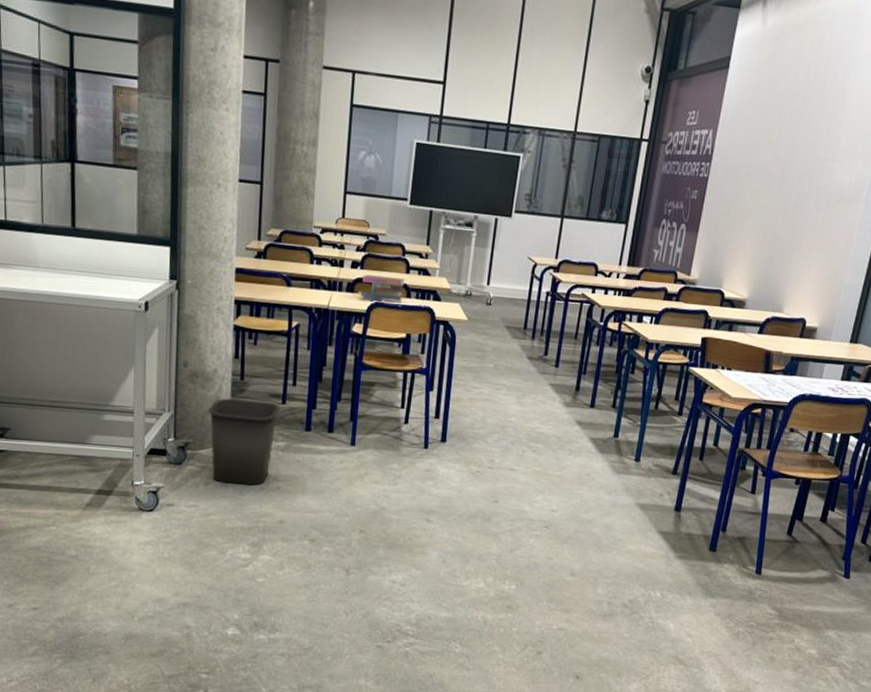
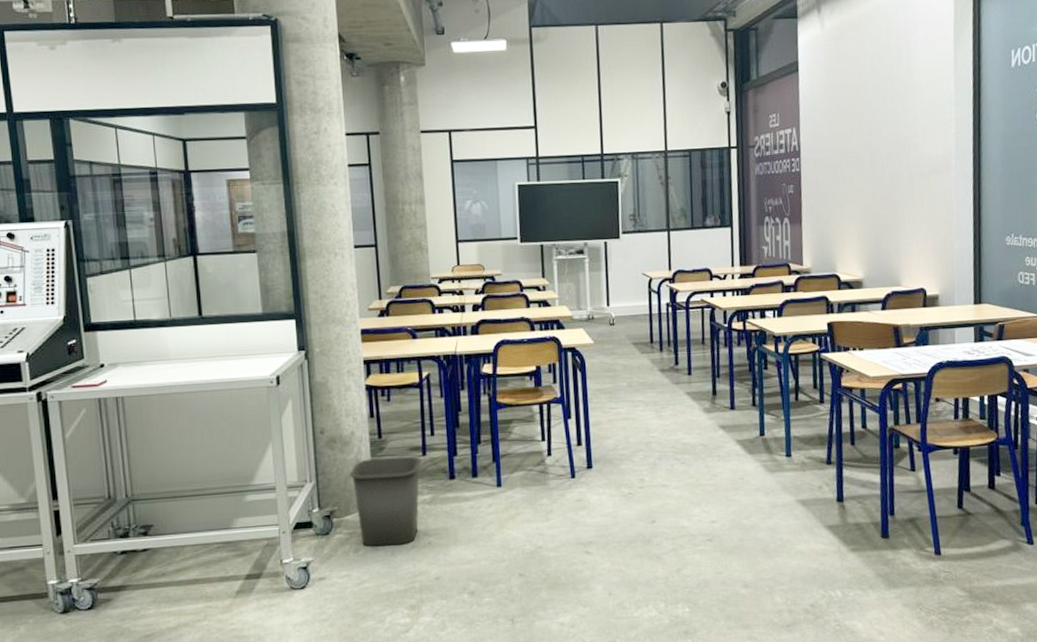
books: present [358,274,405,304] -> none [482,313,527,341]

